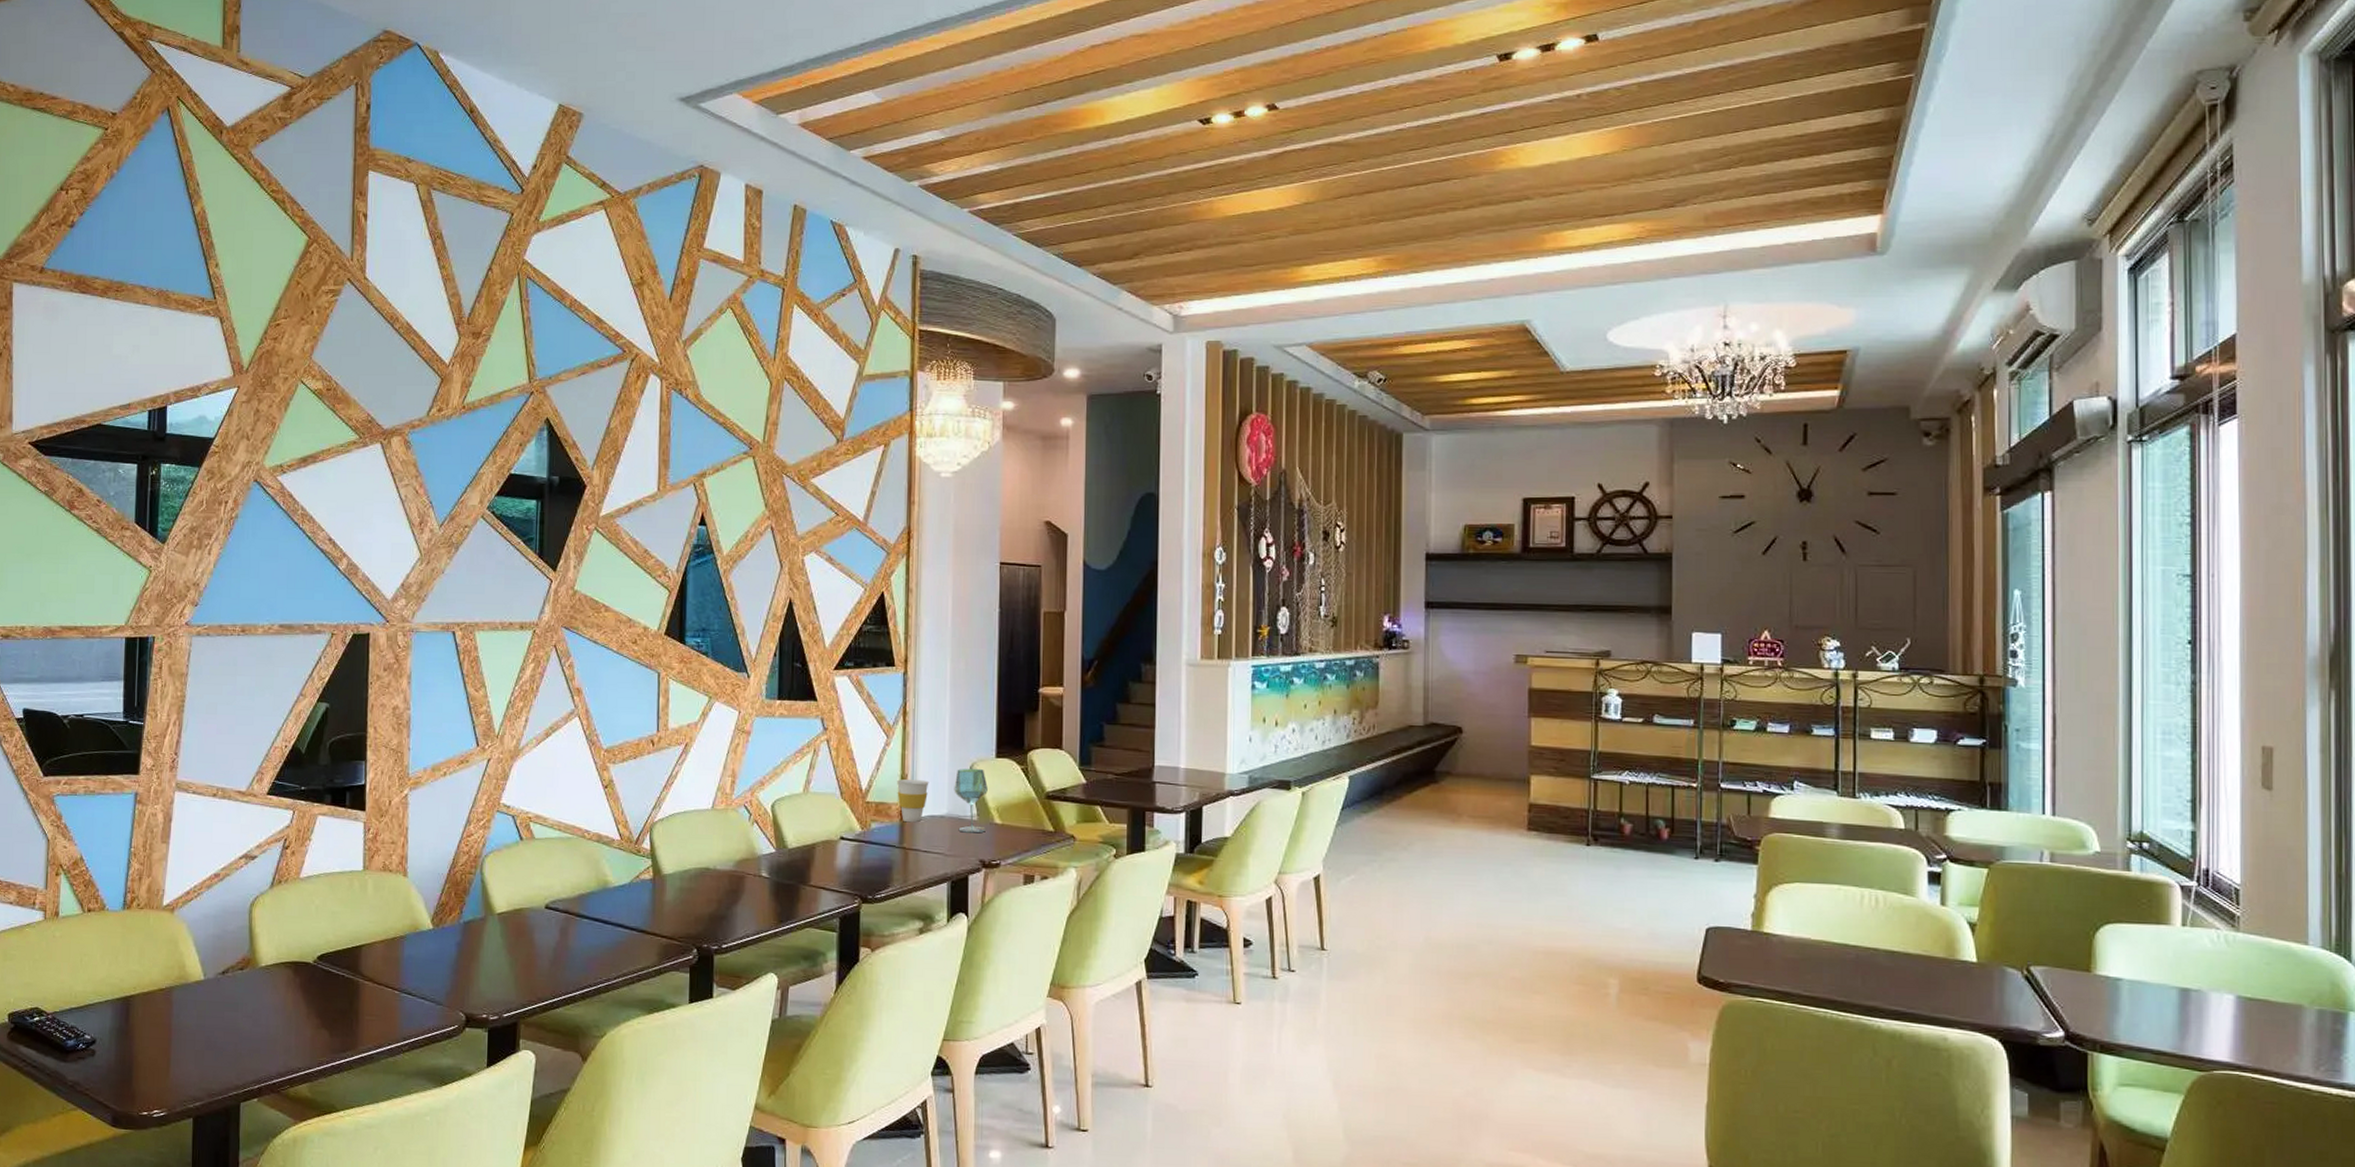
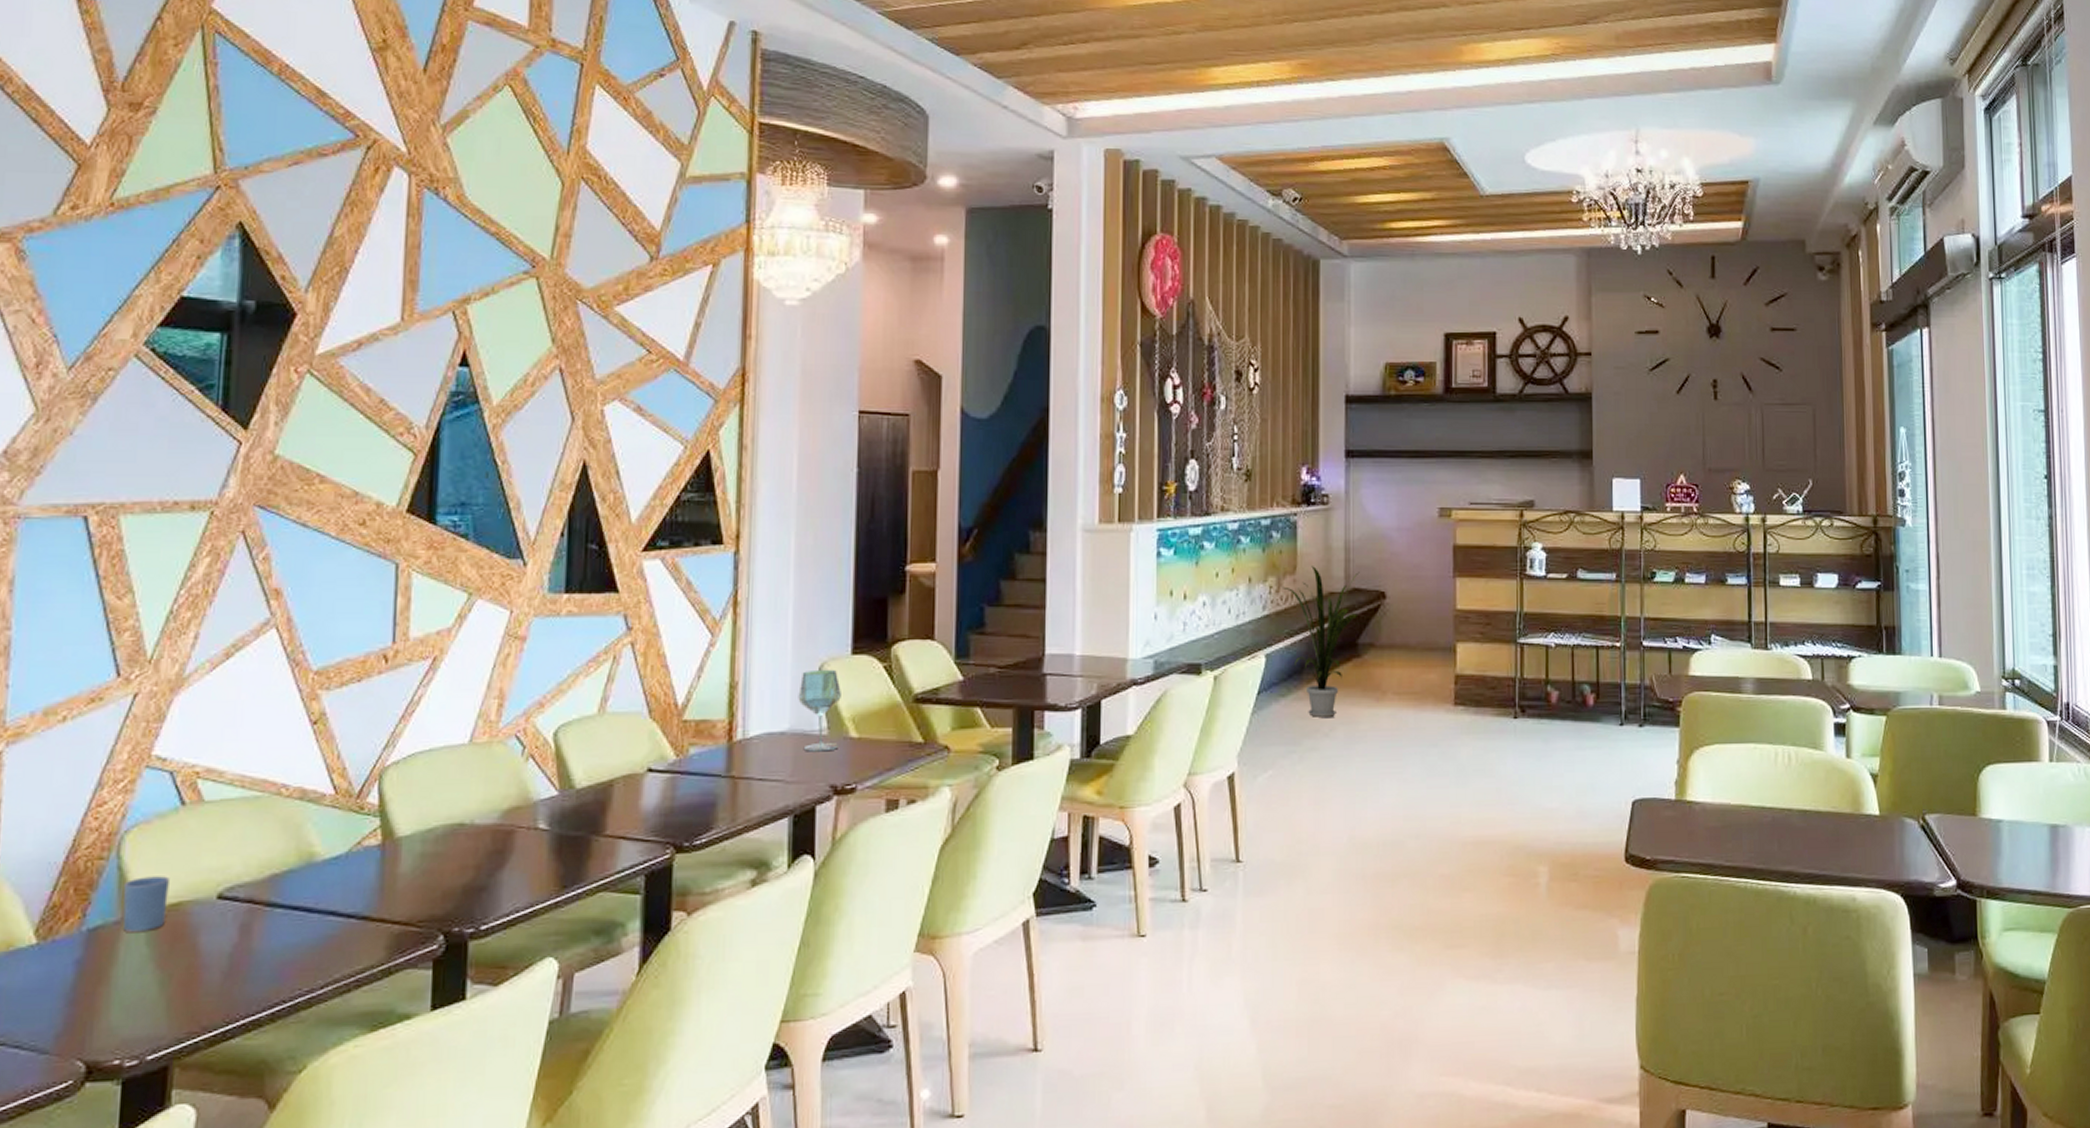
mug: none [485,888,514,928] -> present [123,876,169,933]
cup: present [897,779,929,823] -> none [724,687,766,744]
house plant: none [1364,702,1438,834] -> present [1281,566,1360,718]

